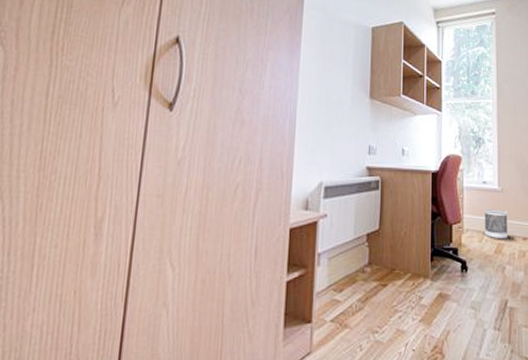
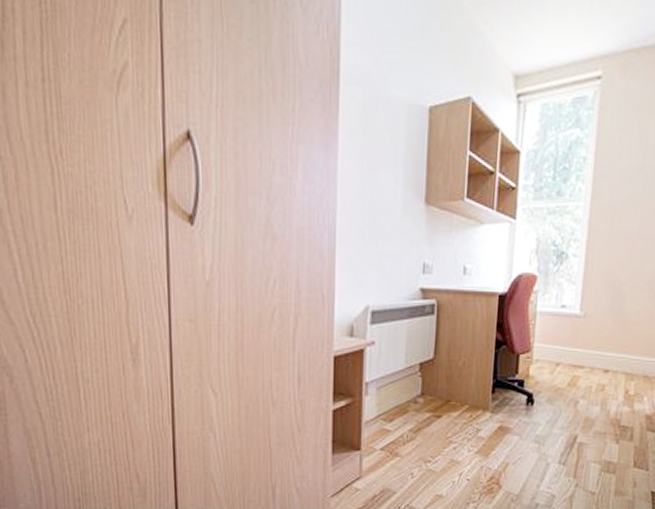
wastebasket: present [485,209,508,239] -> none [558,337,589,371]

